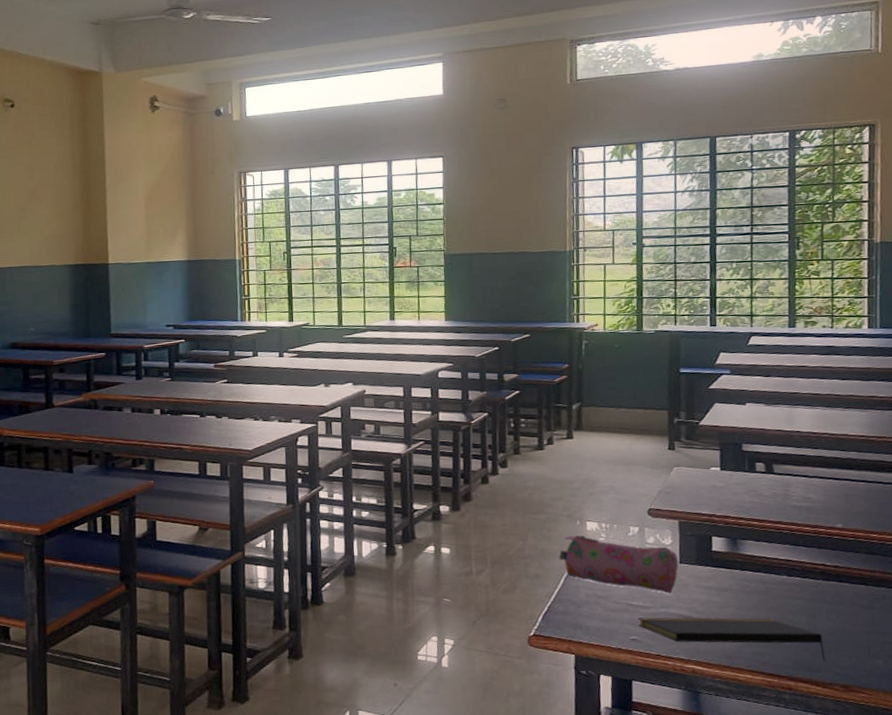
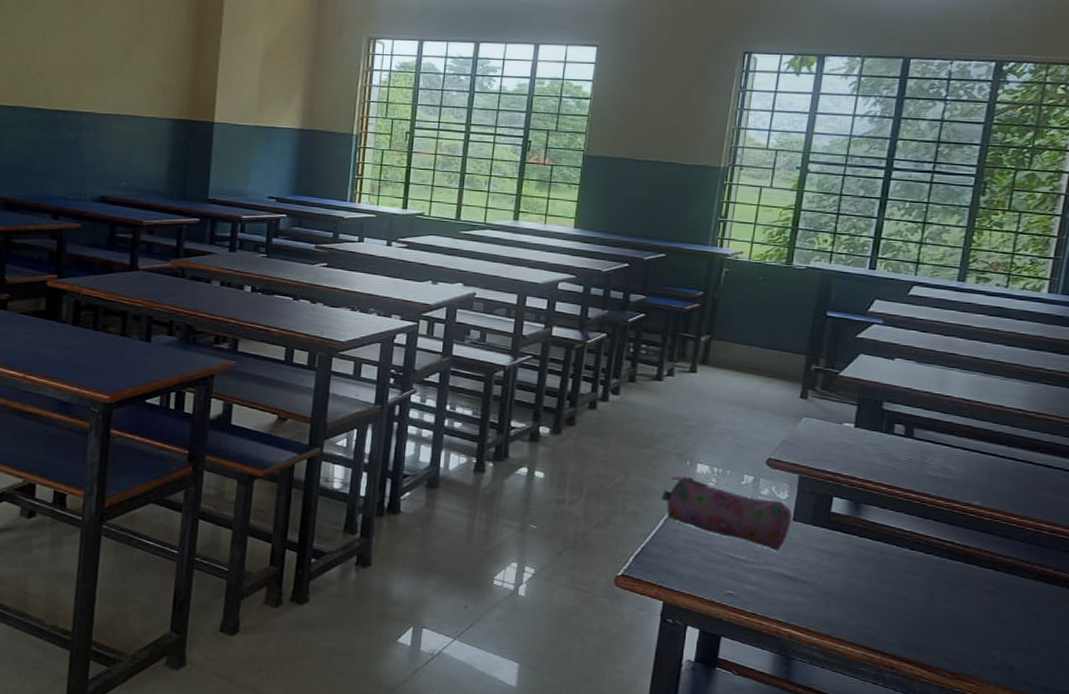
notepad: present [638,617,827,662] -> none [737,572,938,645]

